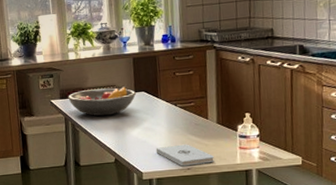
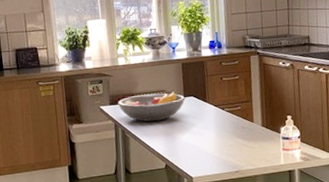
notepad: present [155,144,214,167] -> none [205,147,260,170]

